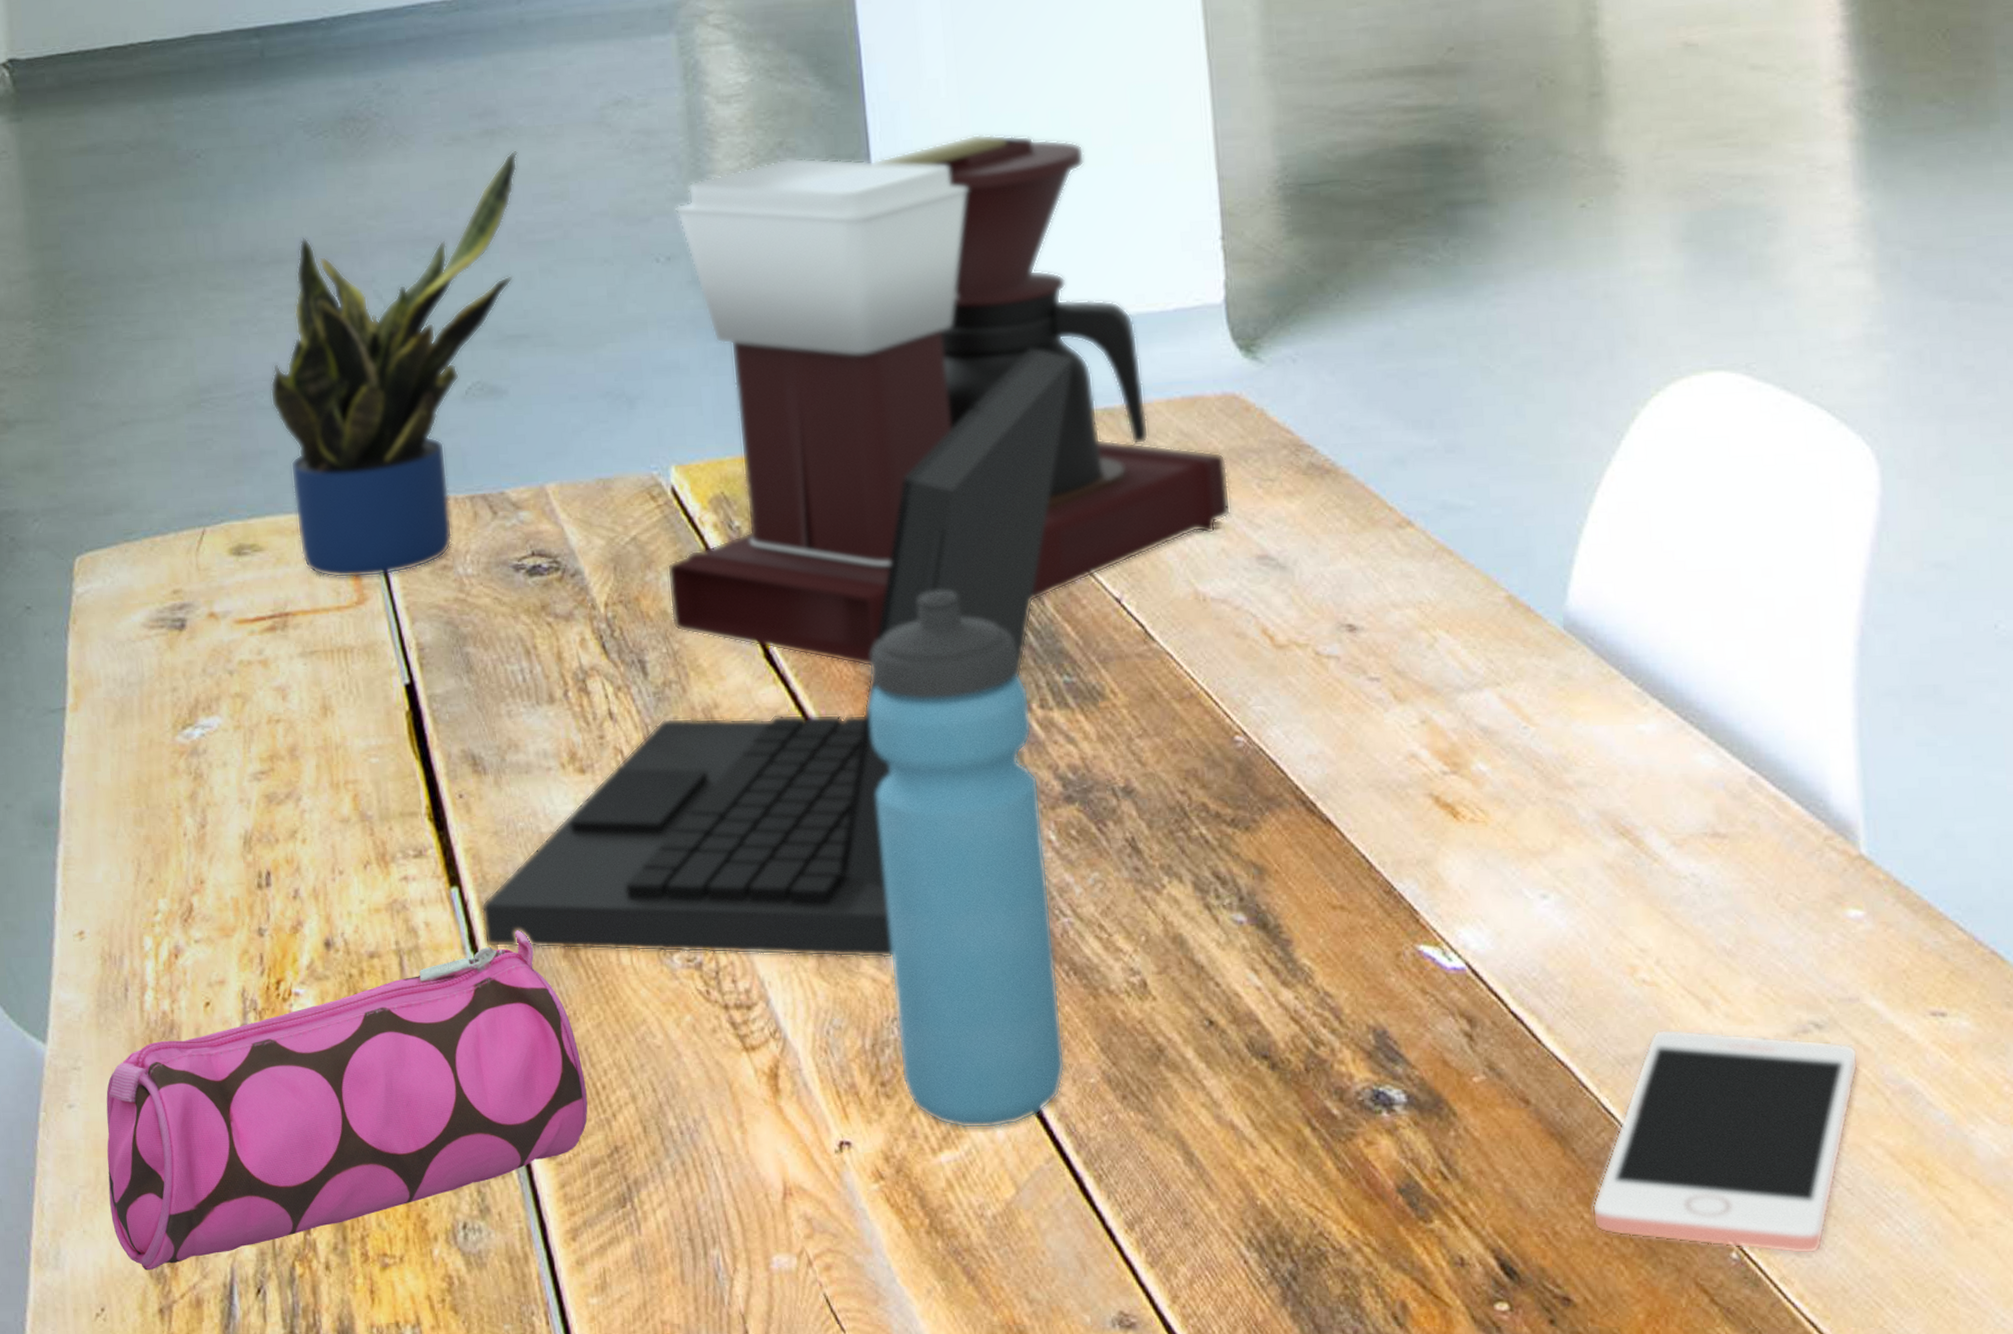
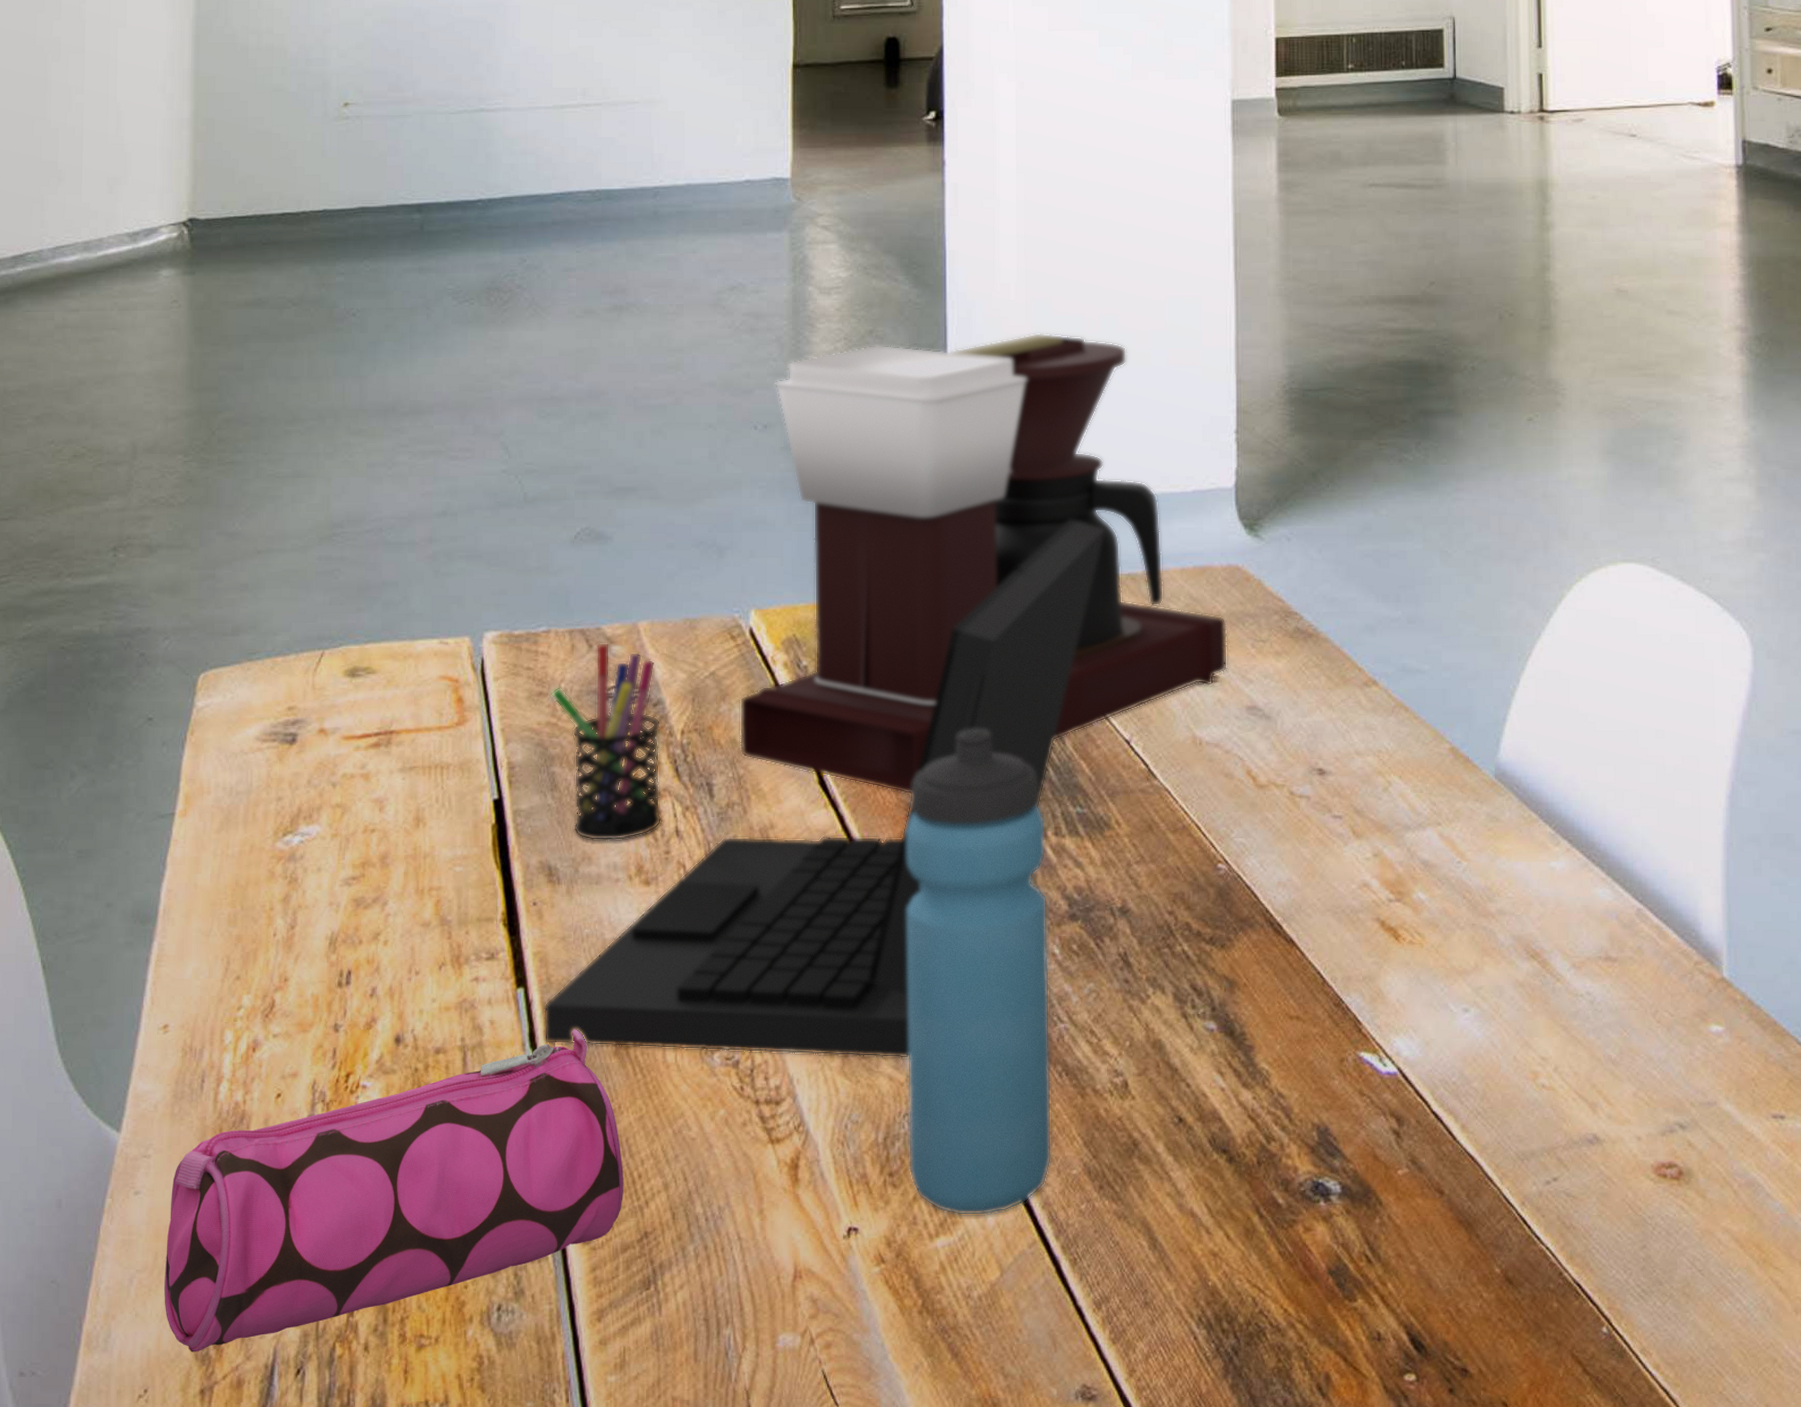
potted plant: present [270,151,518,578] -> none [397,326,641,701]
pen holder: none [456,508,593,727] -> present [550,642,662,841]
cell phone: present [1592,1029,1859,1255] -> none [1490,1128,1714,1329]

